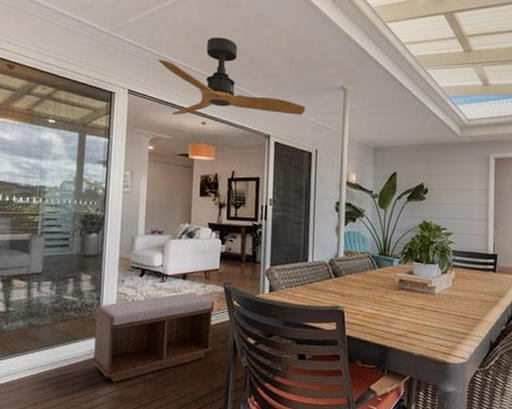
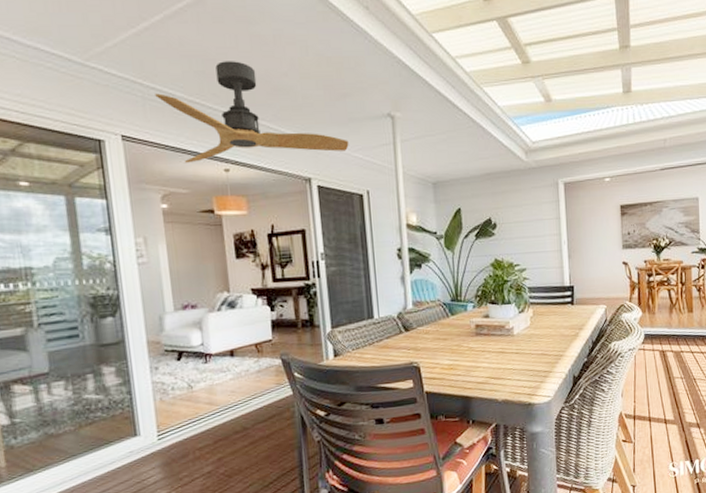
bench: present [92,293,214,382] -> none [126,370,277,482]

